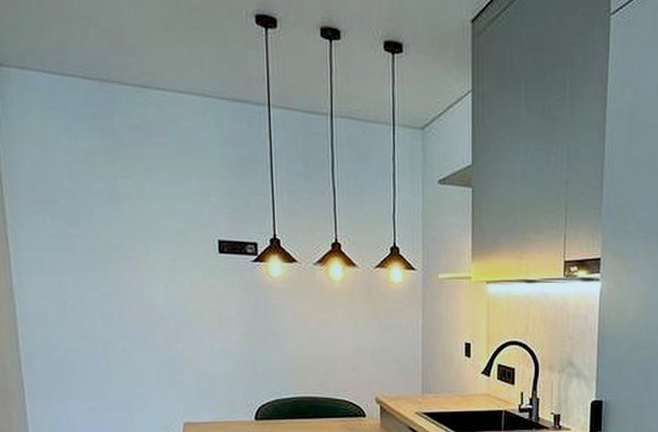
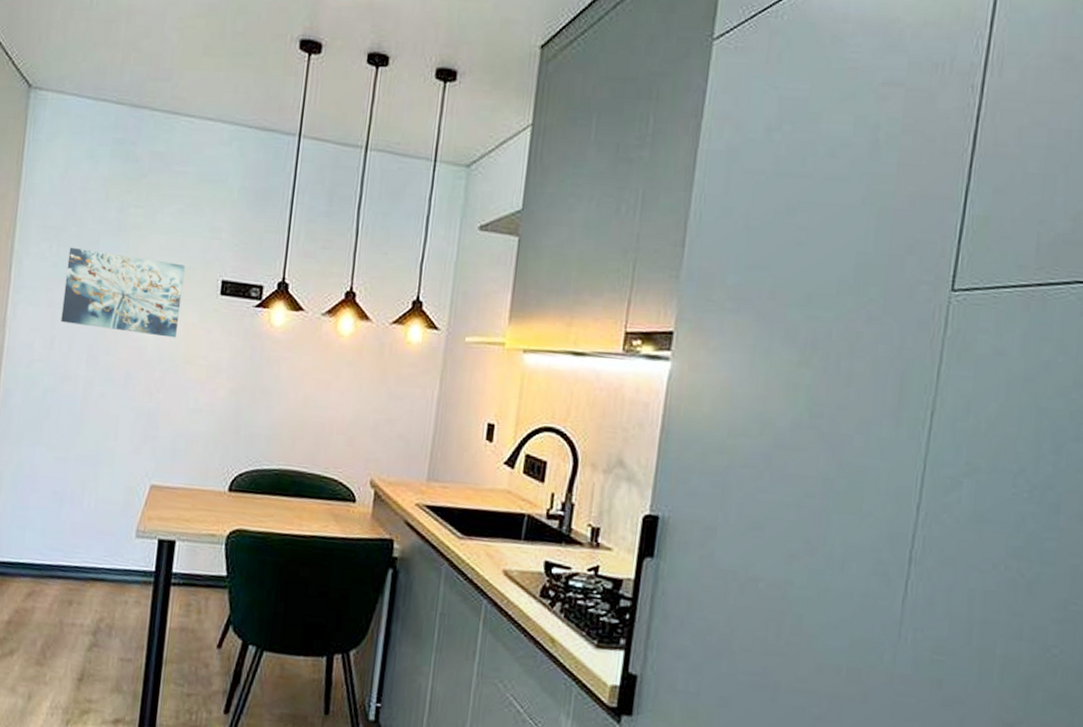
wall art: none [64,219,184,294] -> present [61,248,185,338]

